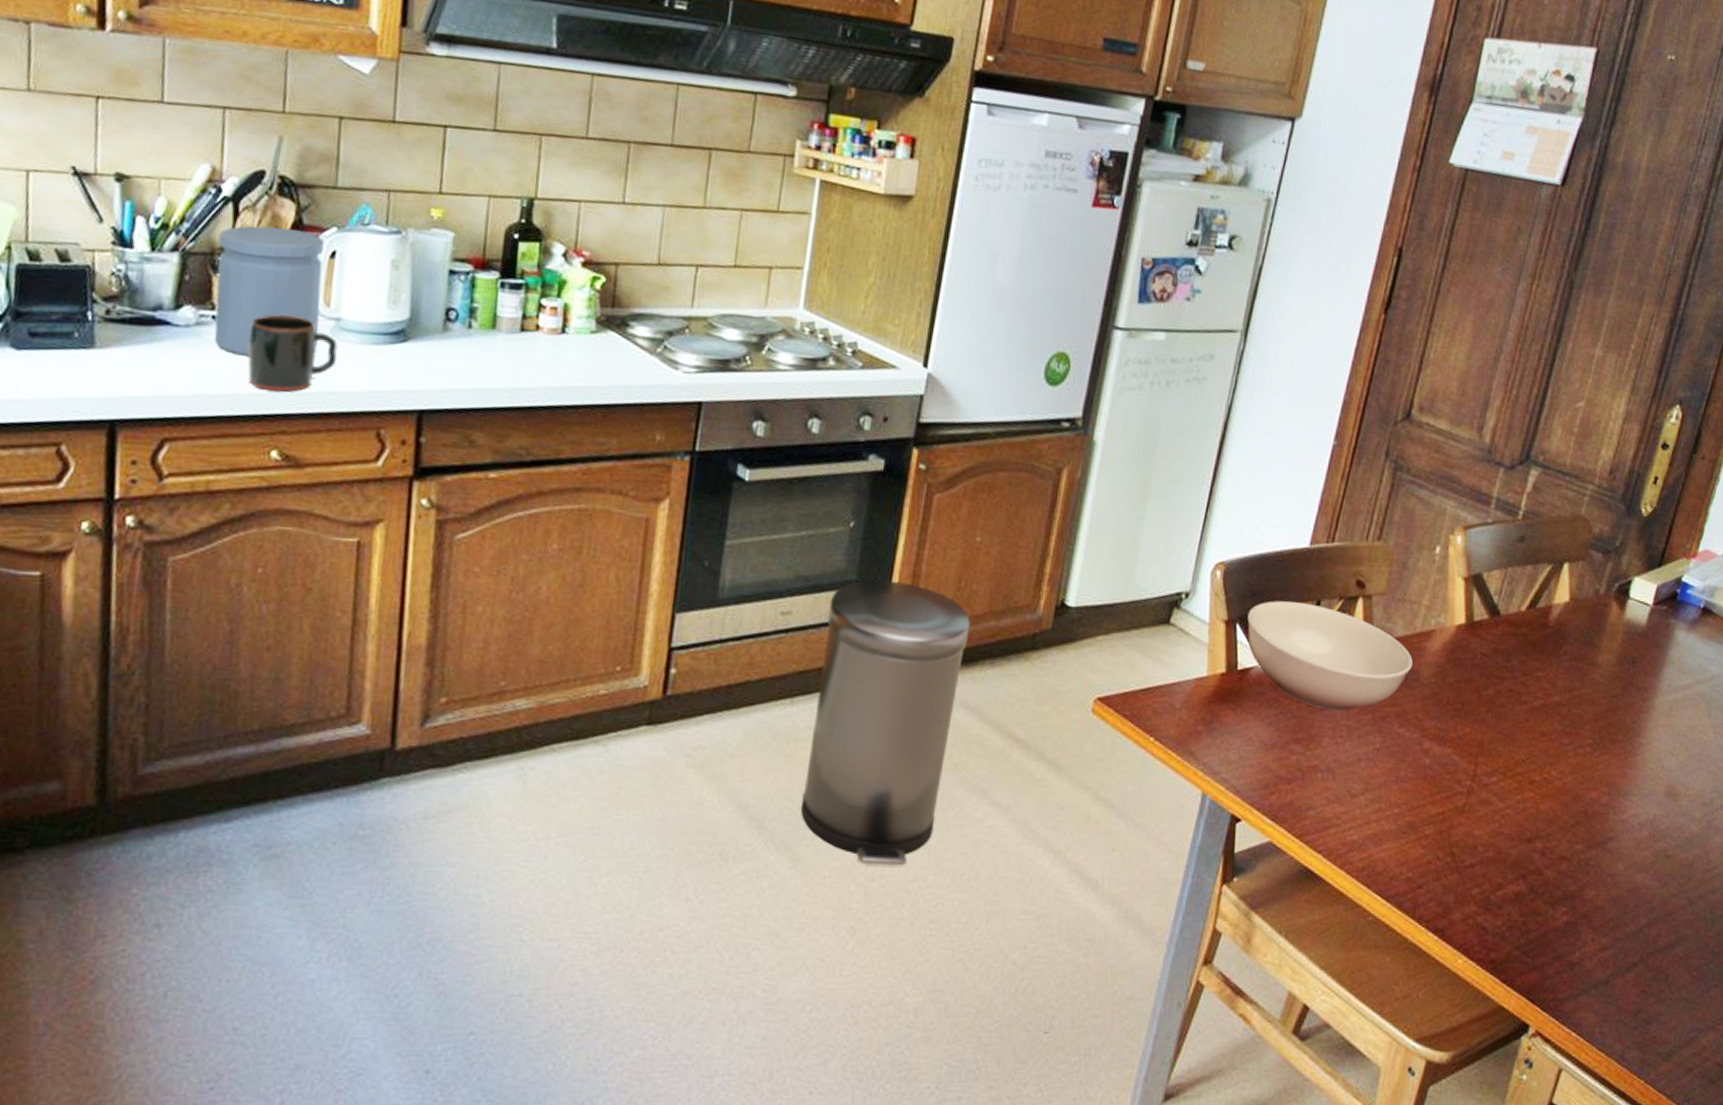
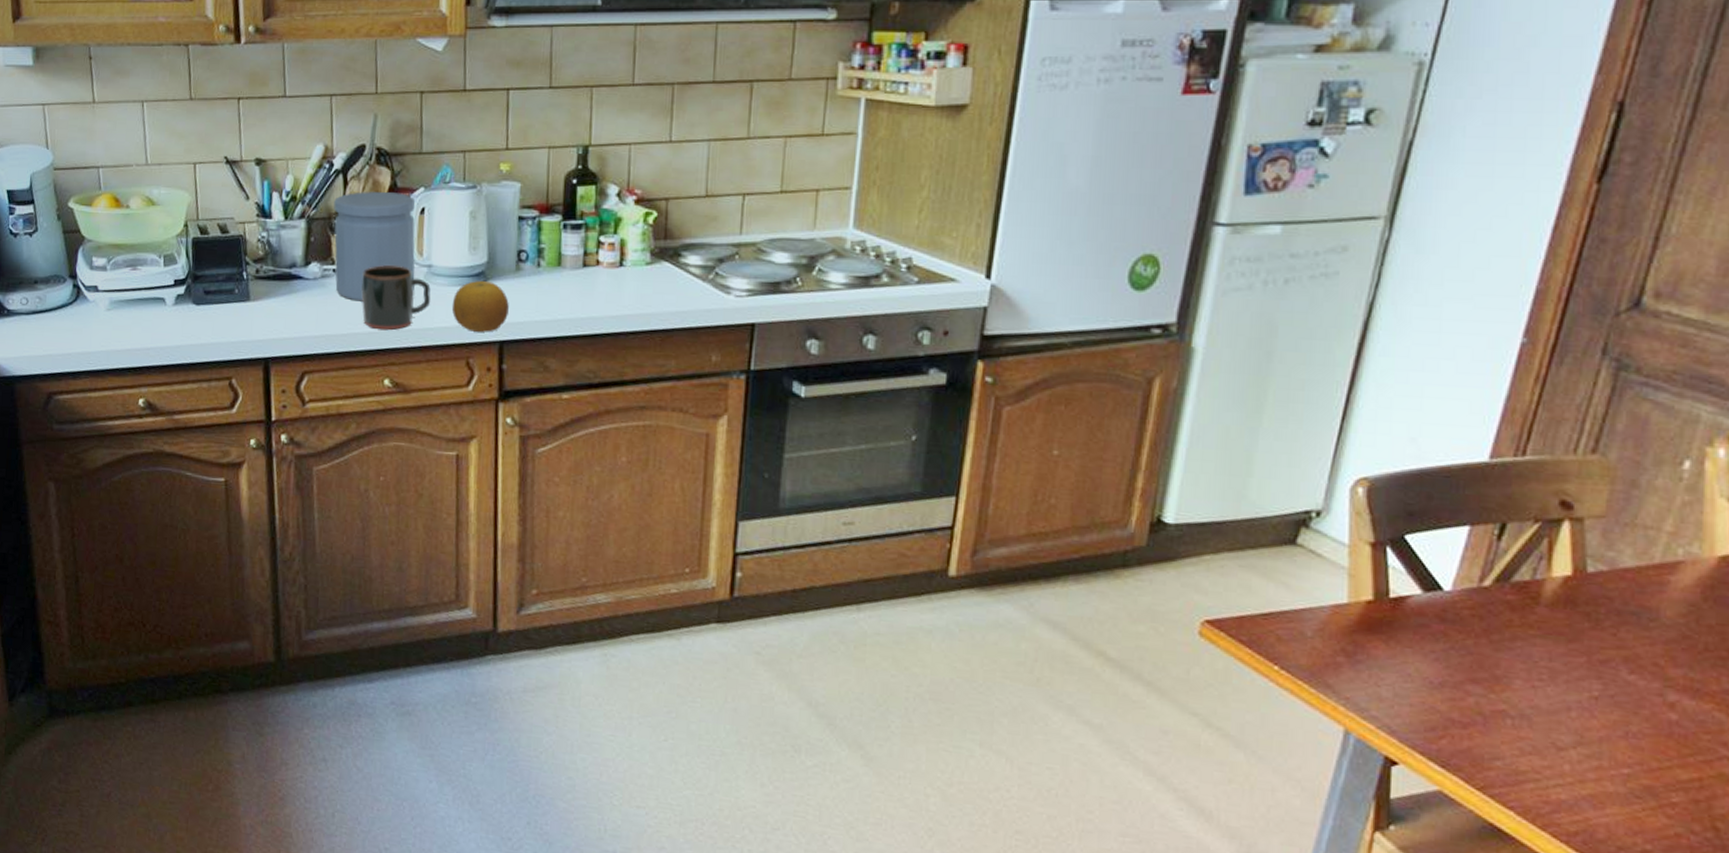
fruit: none [362,339,433,400] -> present [451,280,509,332]
pedal bin: present [801,579,970,865] -> none [872,492,1049,774]
bowl: present [1247,600,1413,712] -> none [1401,521,1649,652]

